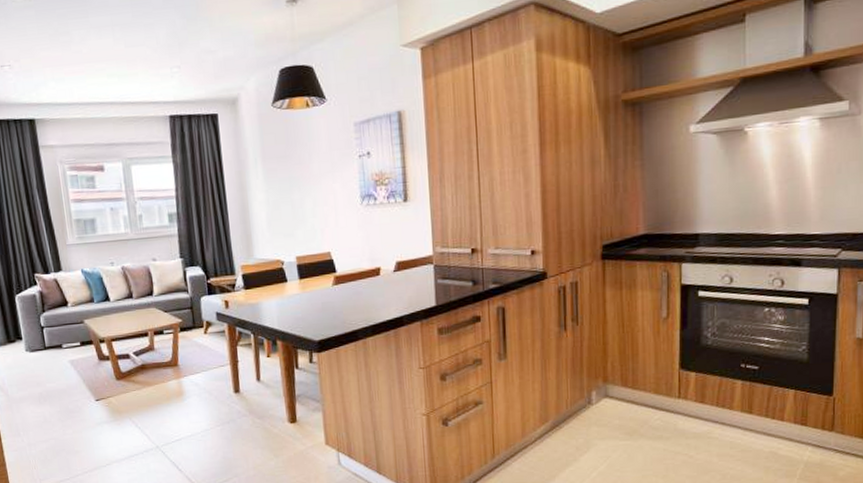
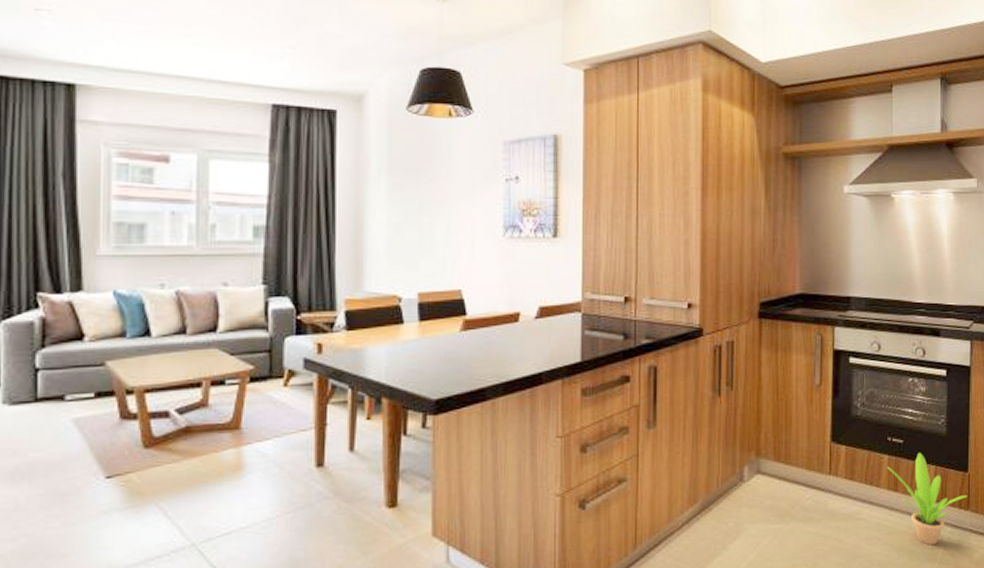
potted plant: none [741,377,832,463] -> present [887,452,967,546]

